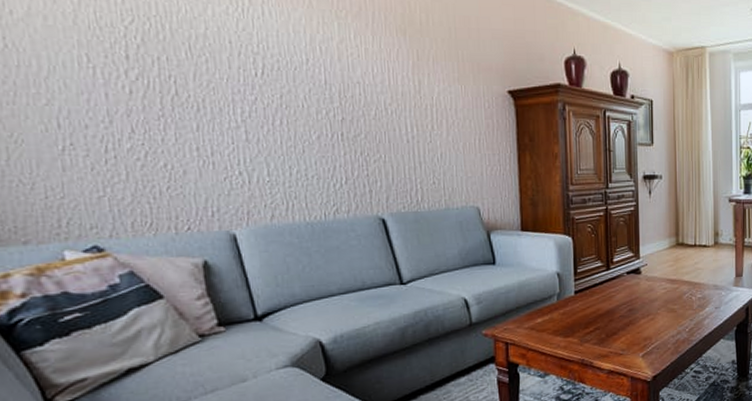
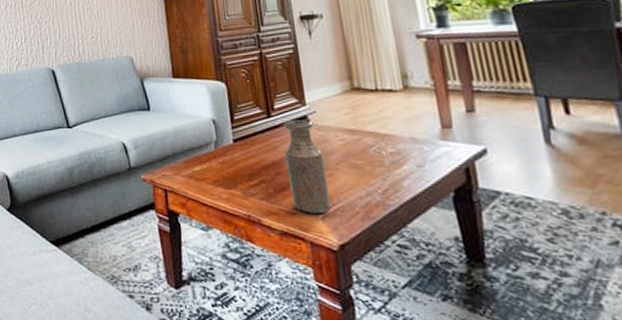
bottle: none [618,272,650,353] -> present [283,120,332,213]

